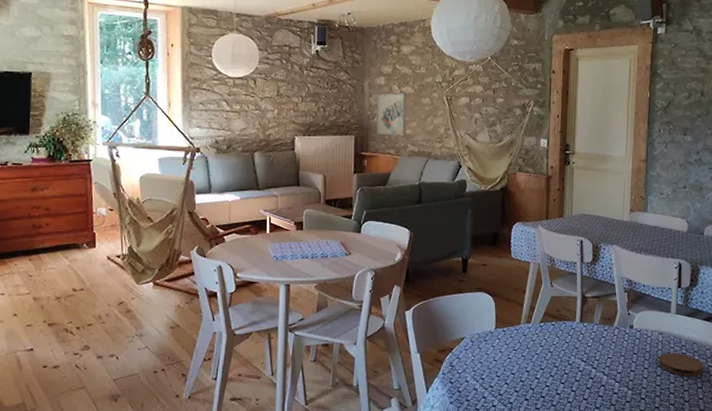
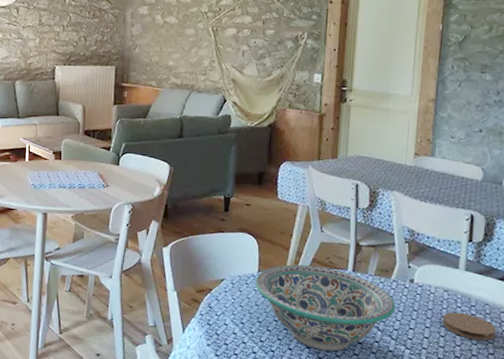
wall art: present [377,93,407,135] -> none [138,23,170,67]
decorative bowl: none [493,319,619,398] -> present [255,264,396,352]

